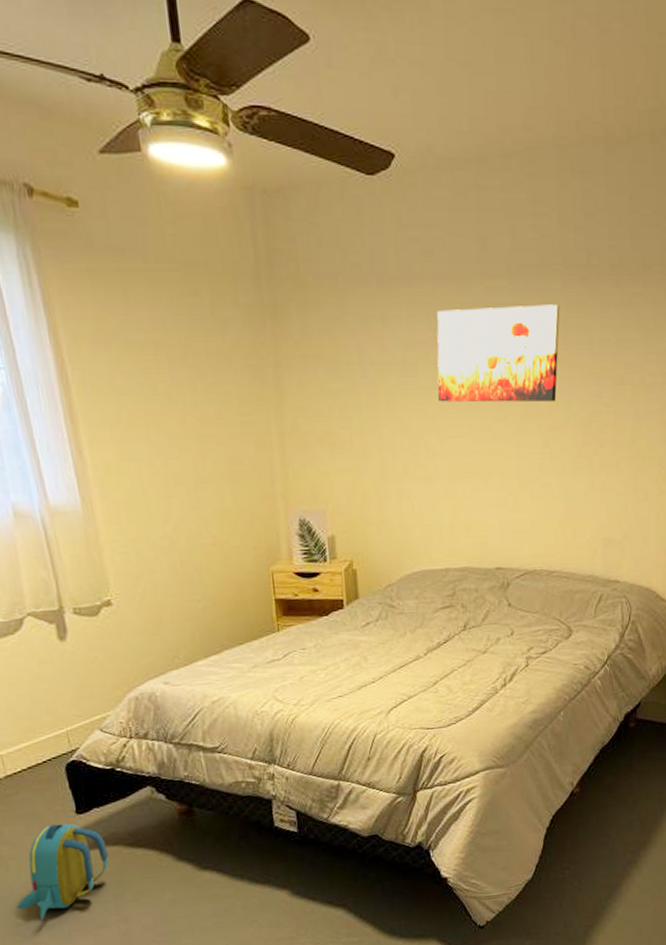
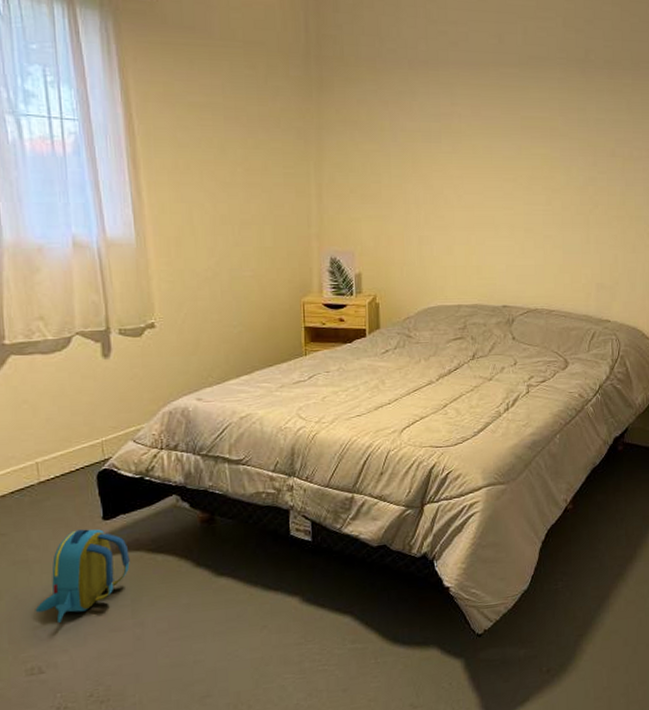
wall art: present [437,304,560,403] -> none [457,89,563,169]

